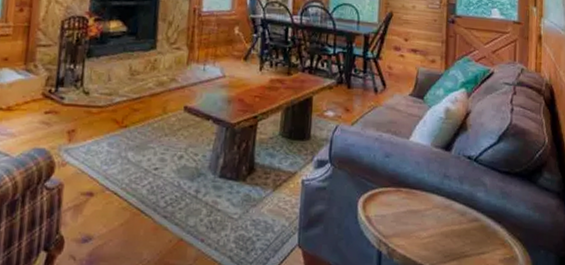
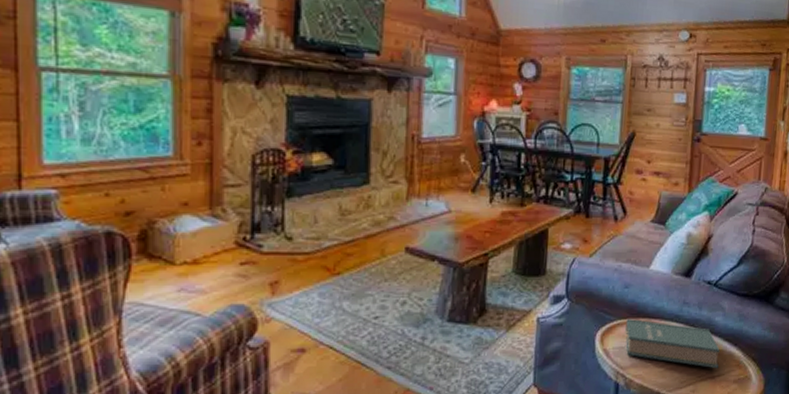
book: none [387,188,483,246] -> present [625,319,720,369]

